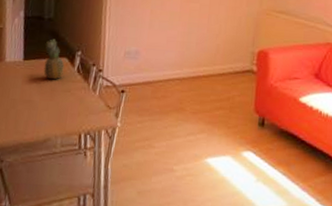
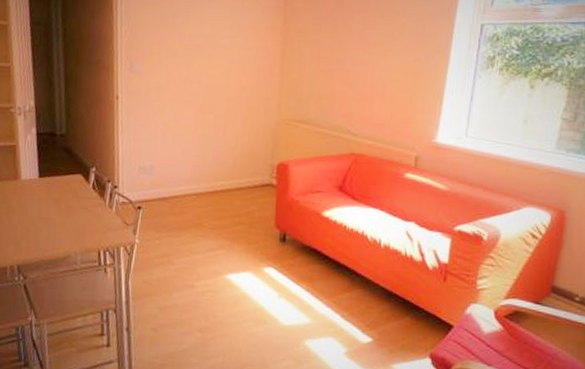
fruit: present [43,39,65,80] -> none [59,155,80,197]

